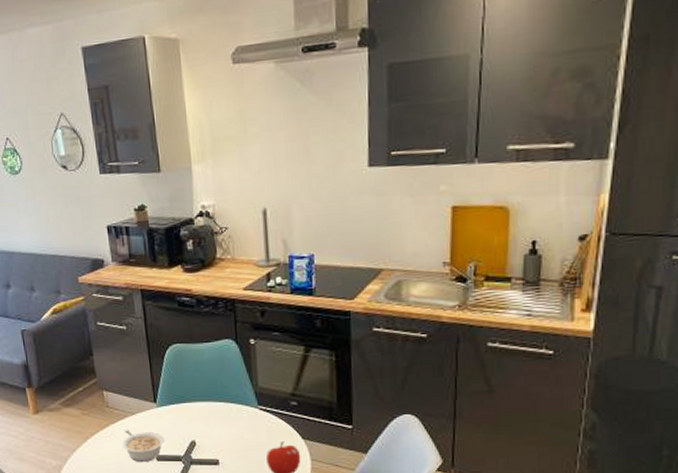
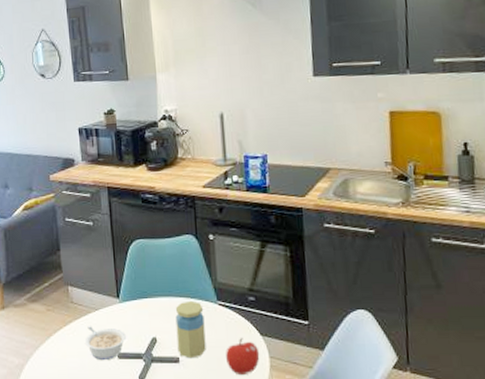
jar: none [215,405,246,461] -> present [175,300,206,359]

